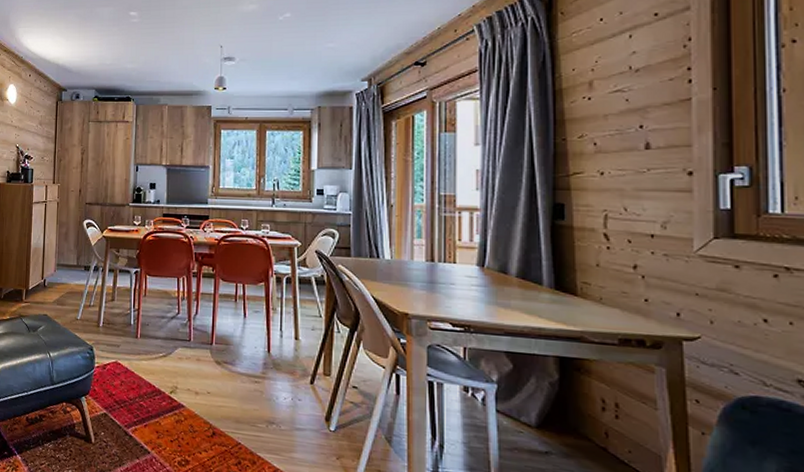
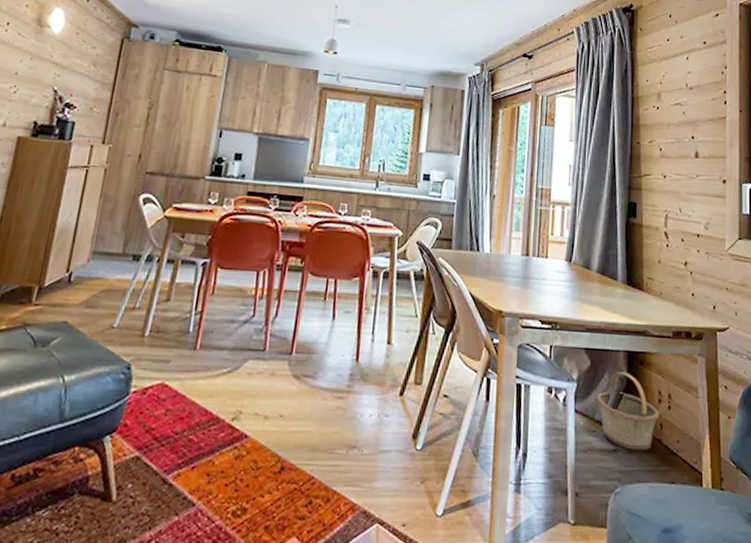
basket: none [523,376,605,457] -> present [597,372,660,451]

